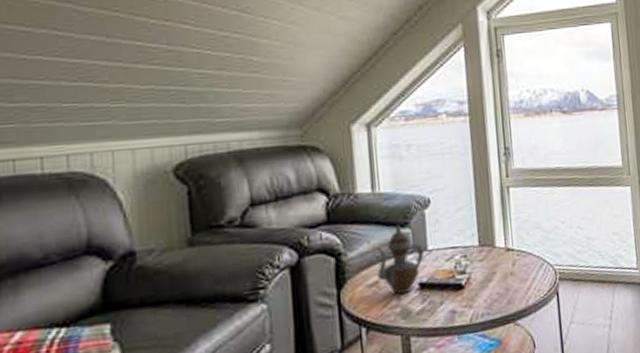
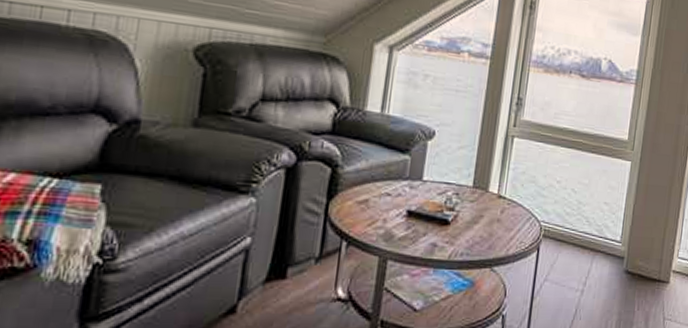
teapot: present [375,224,424,295] -> none [368,148,419,218]

